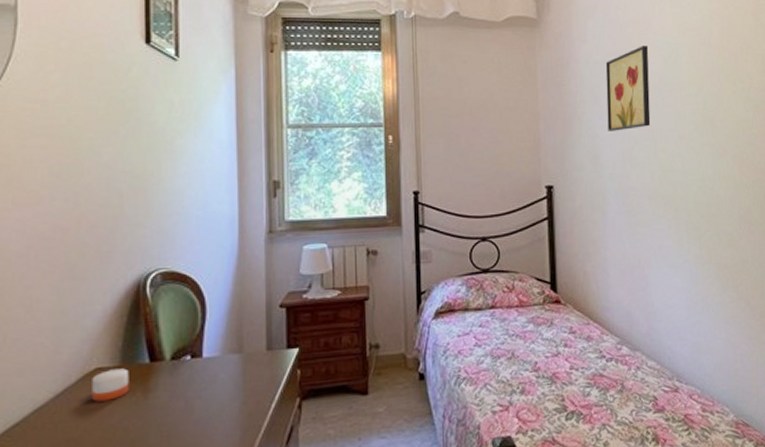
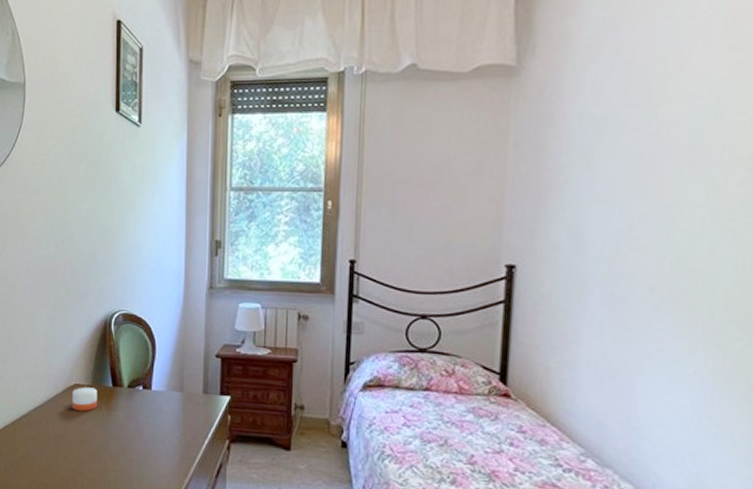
wall art: present [605,46,651,131] -> none [600,93,678,204]

